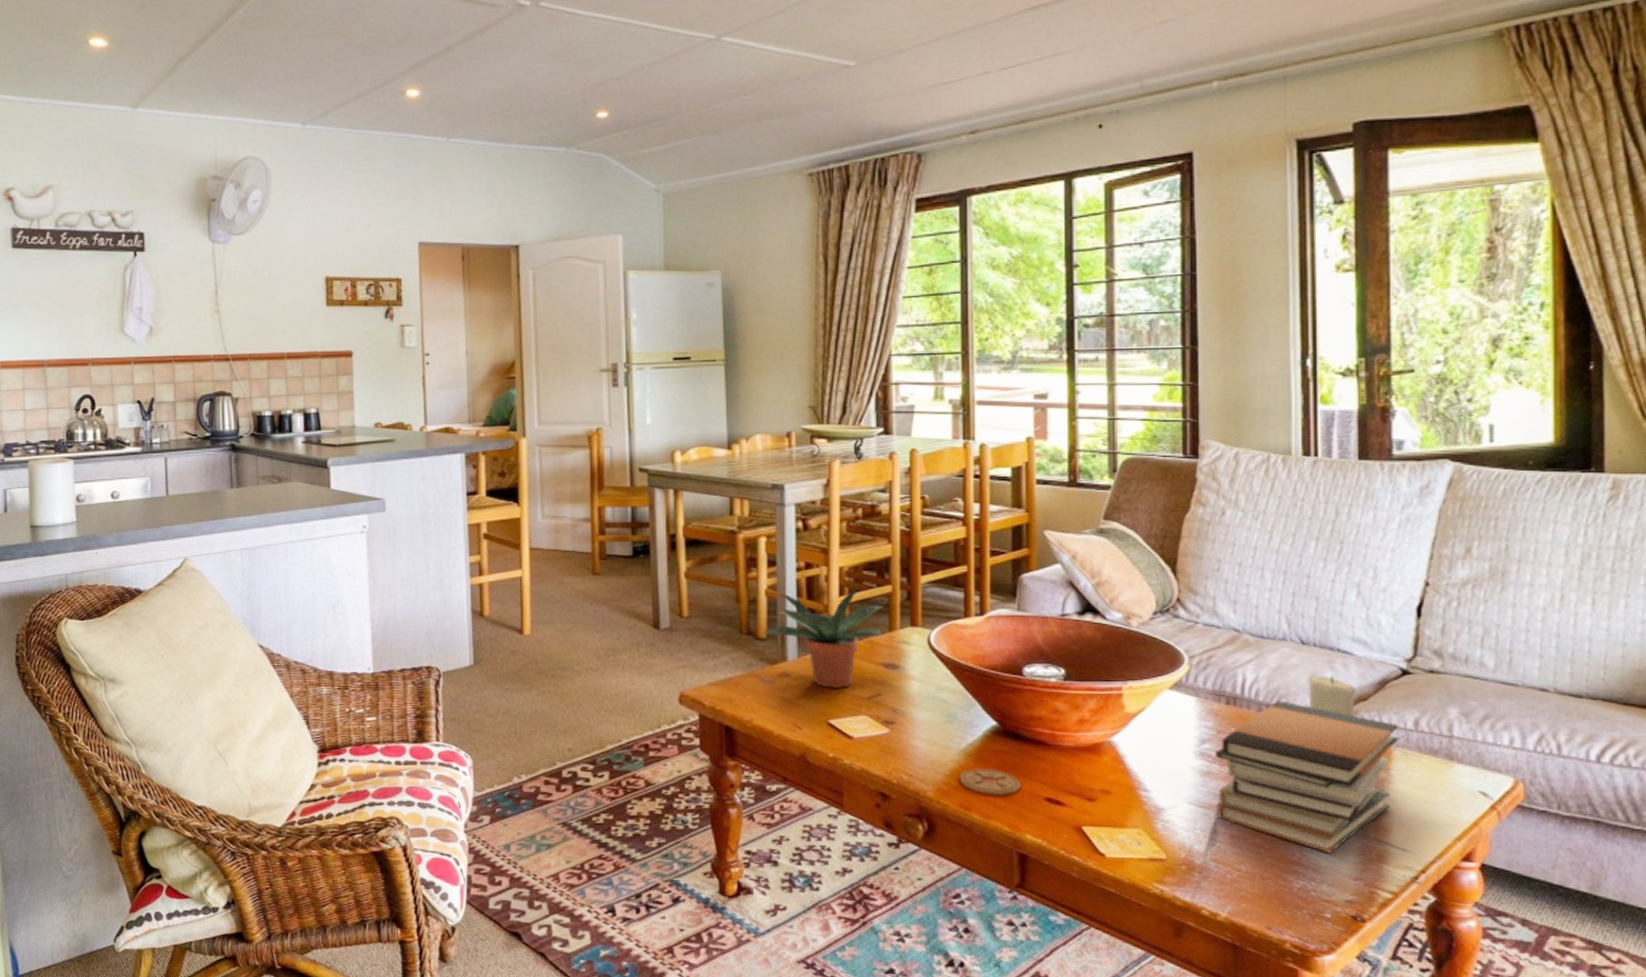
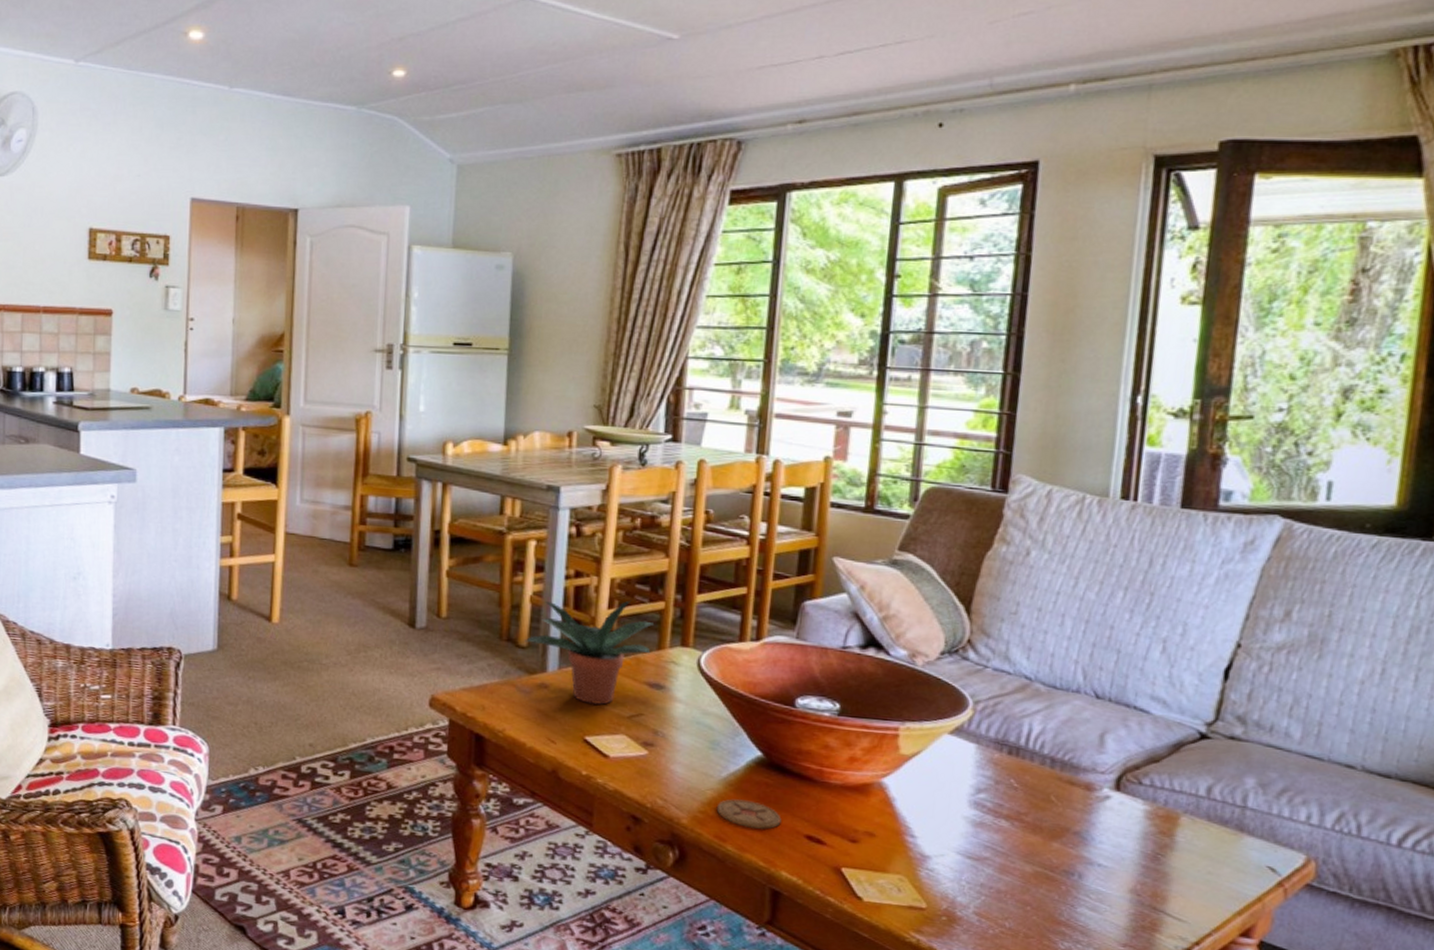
book stack: present [1216,701,1399,854] -> none [985,755,1190,917]
candle: present [1308,675,1357,716] -> none [1096,732,1150,778]

